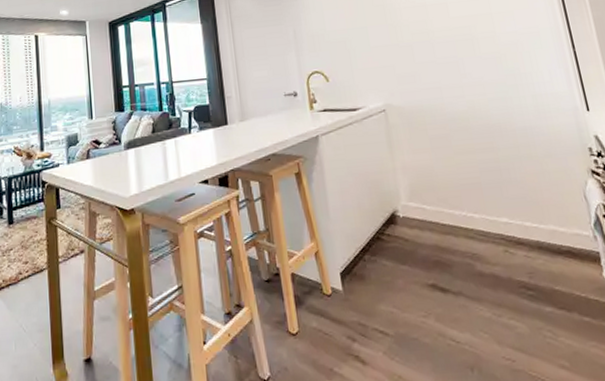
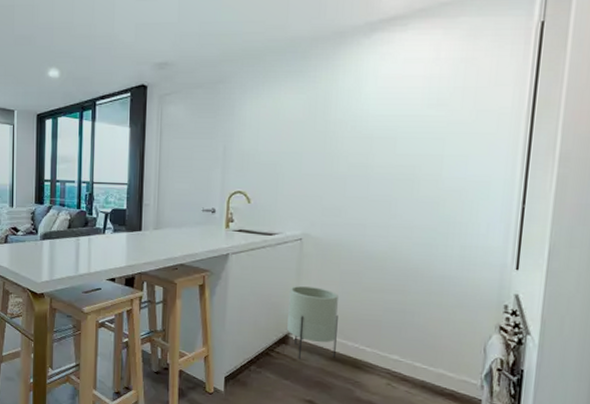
planter: none [385,157,447,239] -> present [287,285,338,359]

